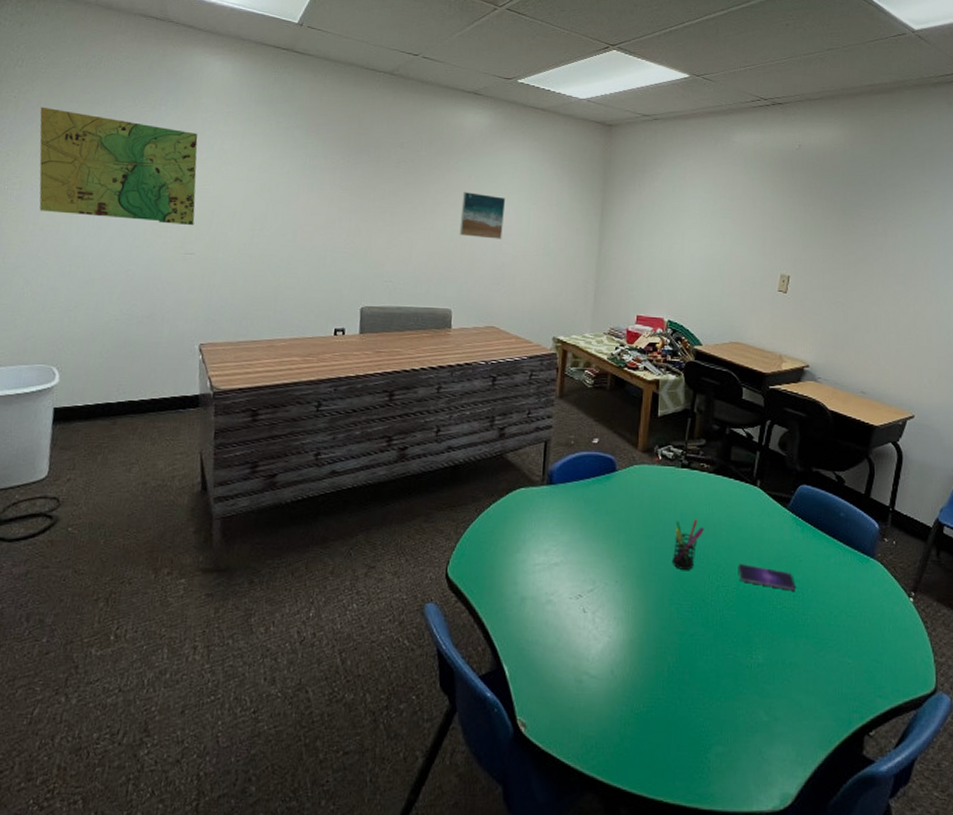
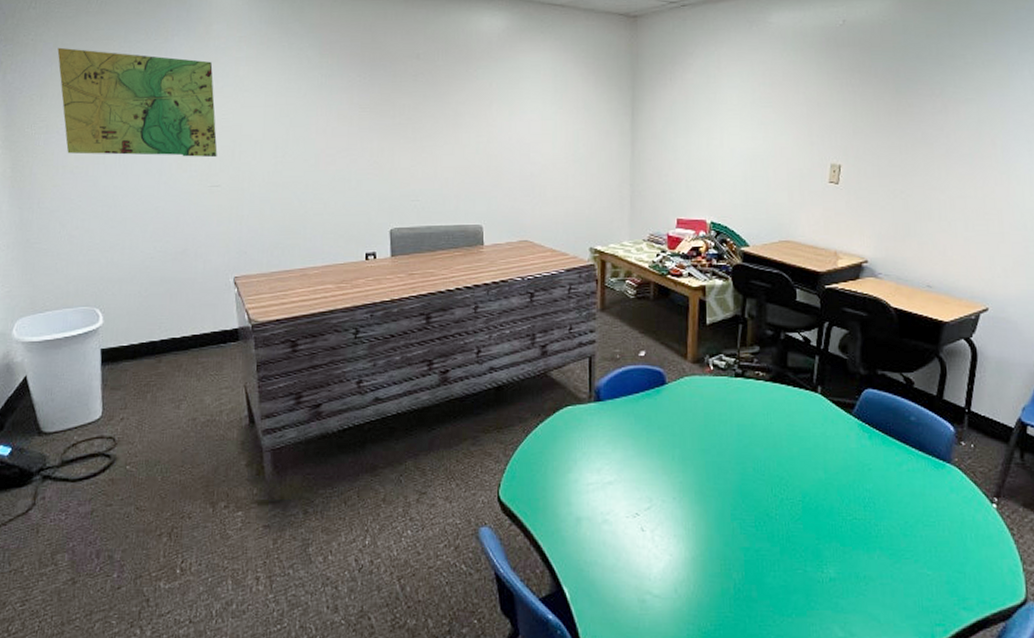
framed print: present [459,192,506,239] -> none [484,101,530,149]
pen holder: present [671,519,704,570] -> none [731,430,764,483]
smartphone: present [738,563,796,591] -> none [802,474,866,501]

